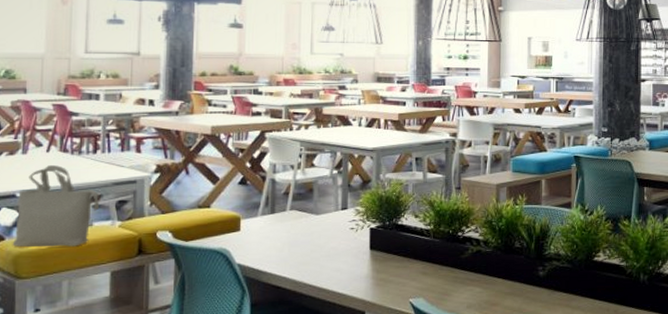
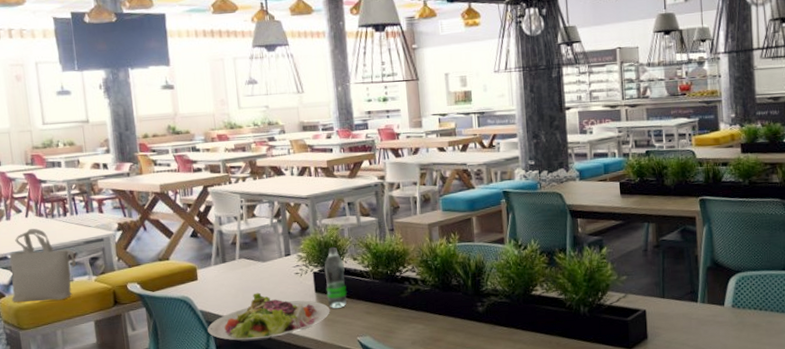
salad plate: none [244,247,384,300] -> present [207,292,330,342]
bottle: none [381,202,404,267] -> present [324,246,347,308]

